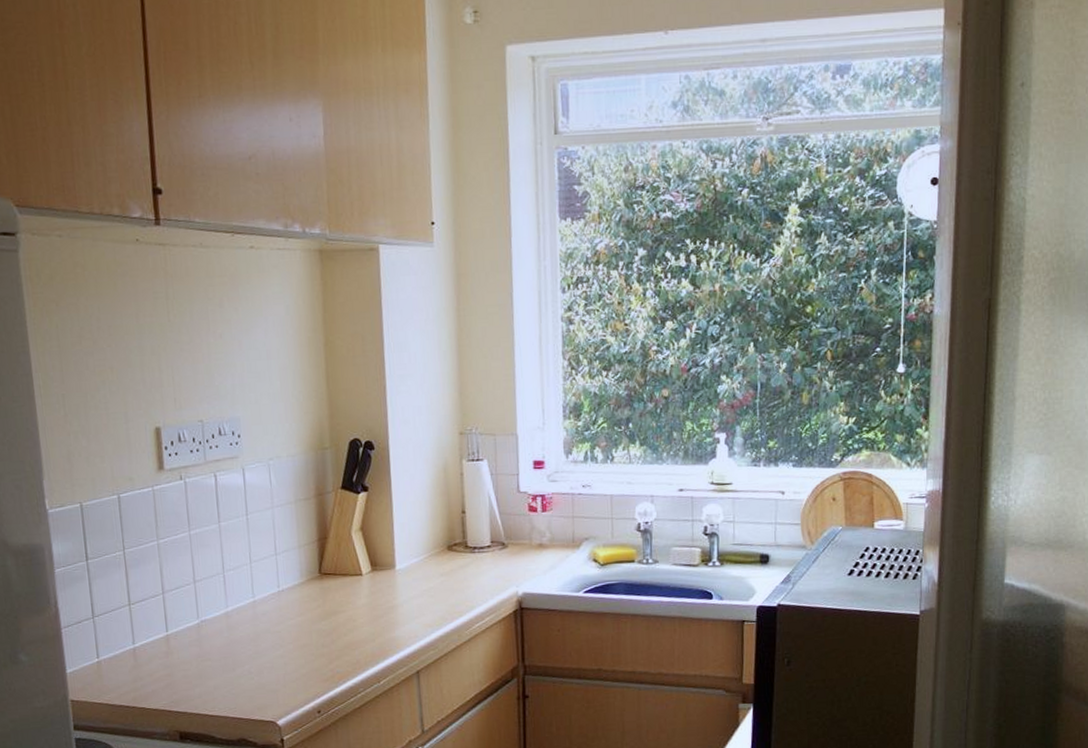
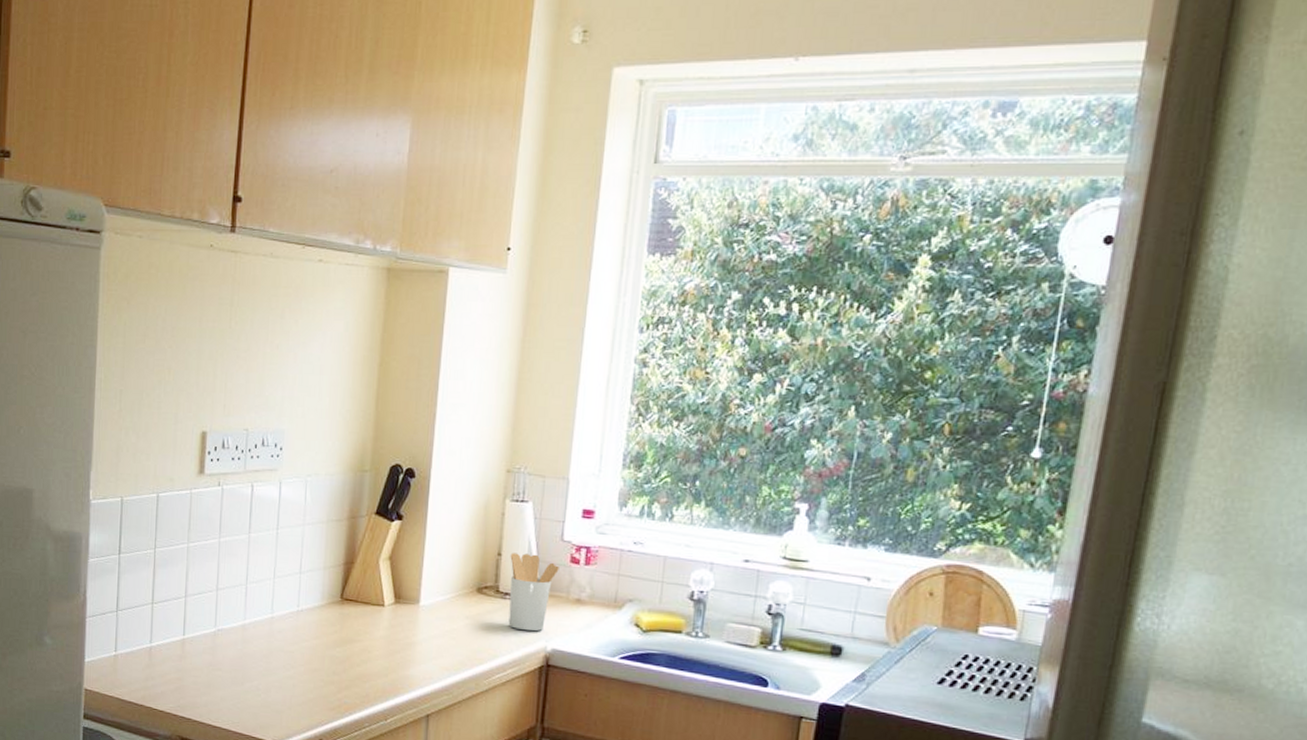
utensil holder: none [473,508,520,580] -> present [508,552,559,632]

